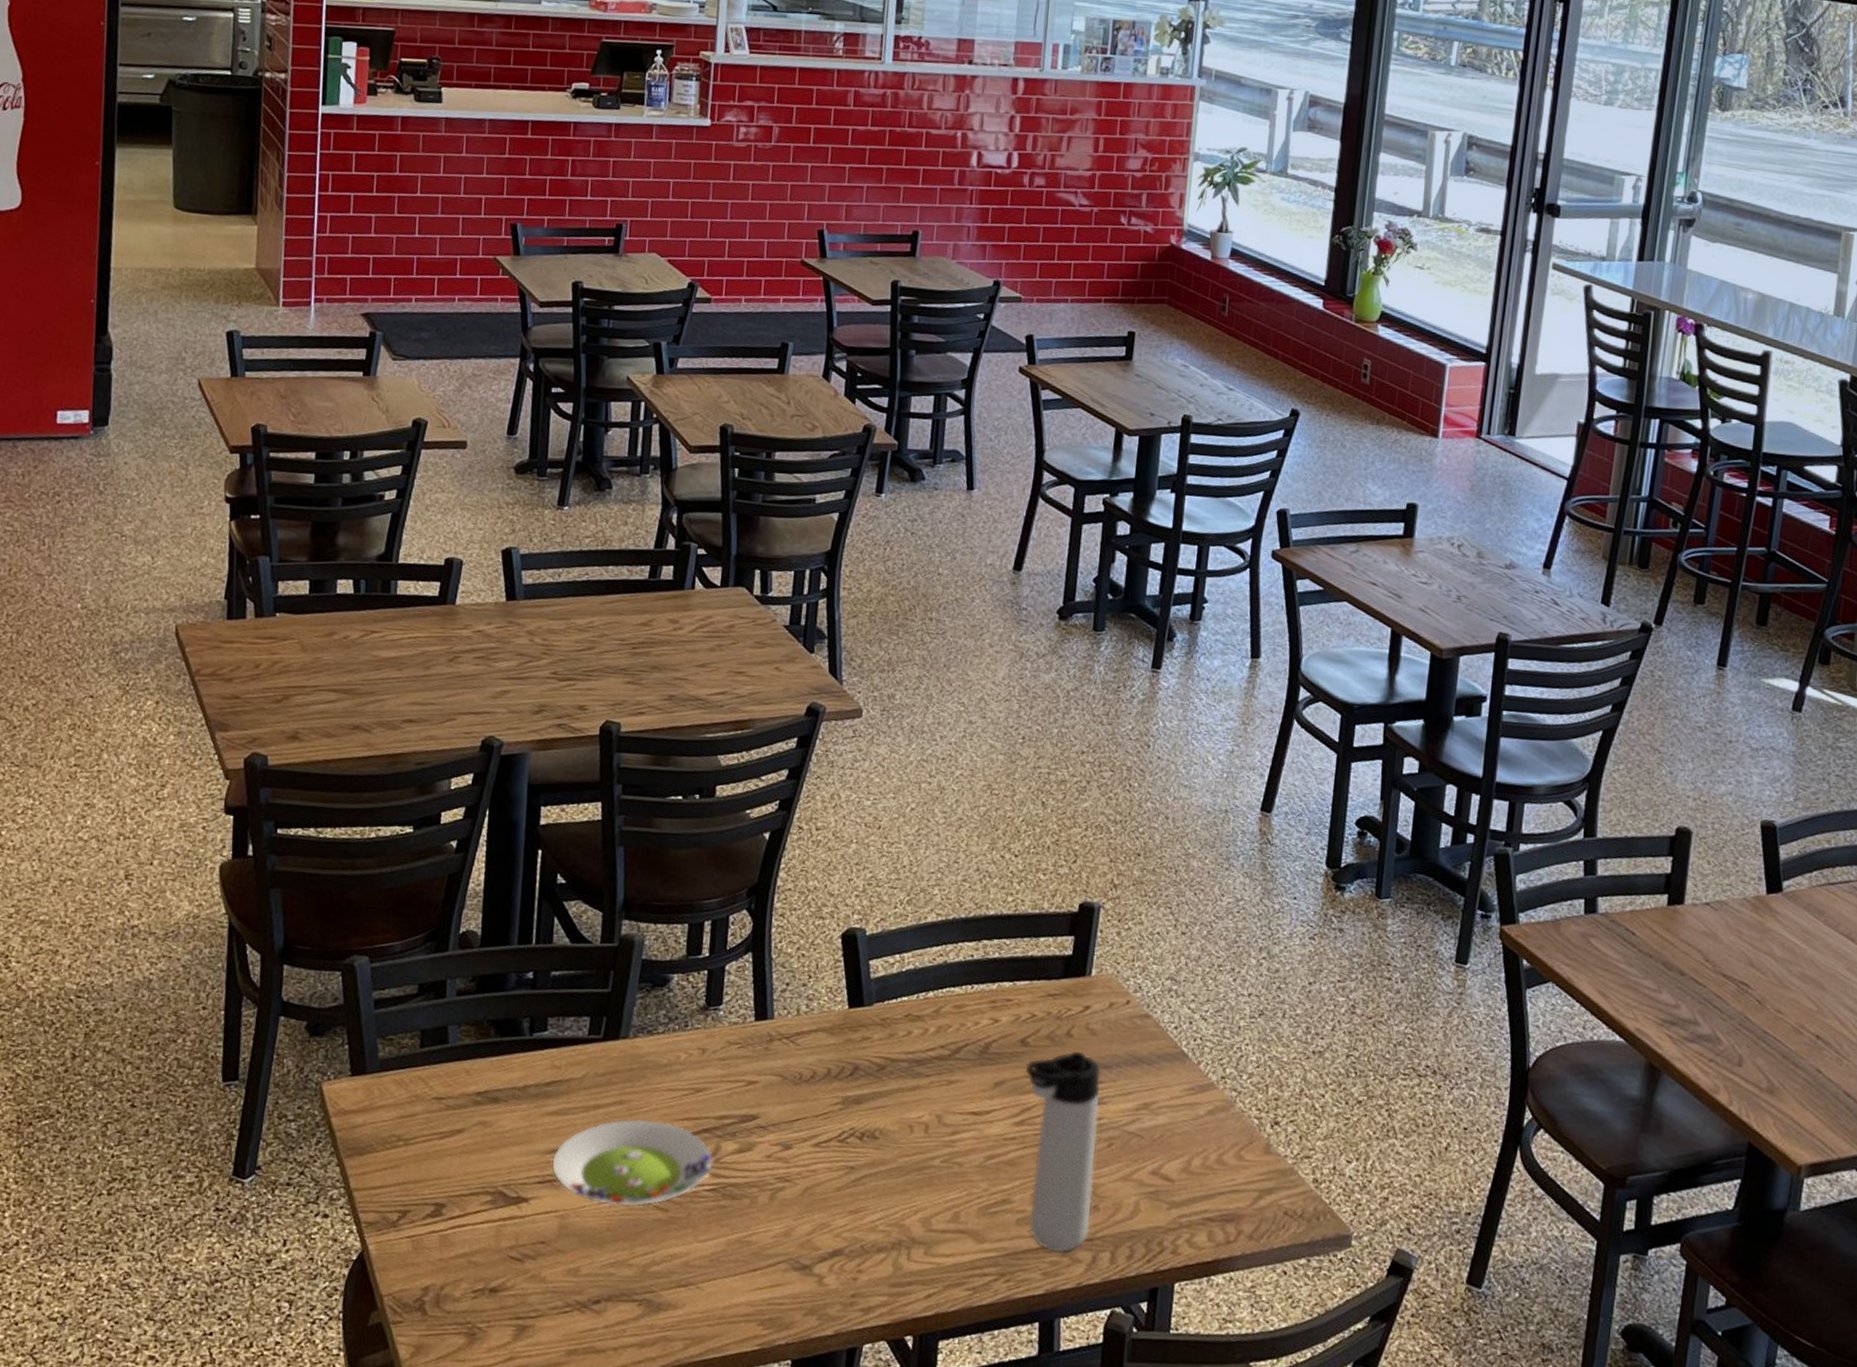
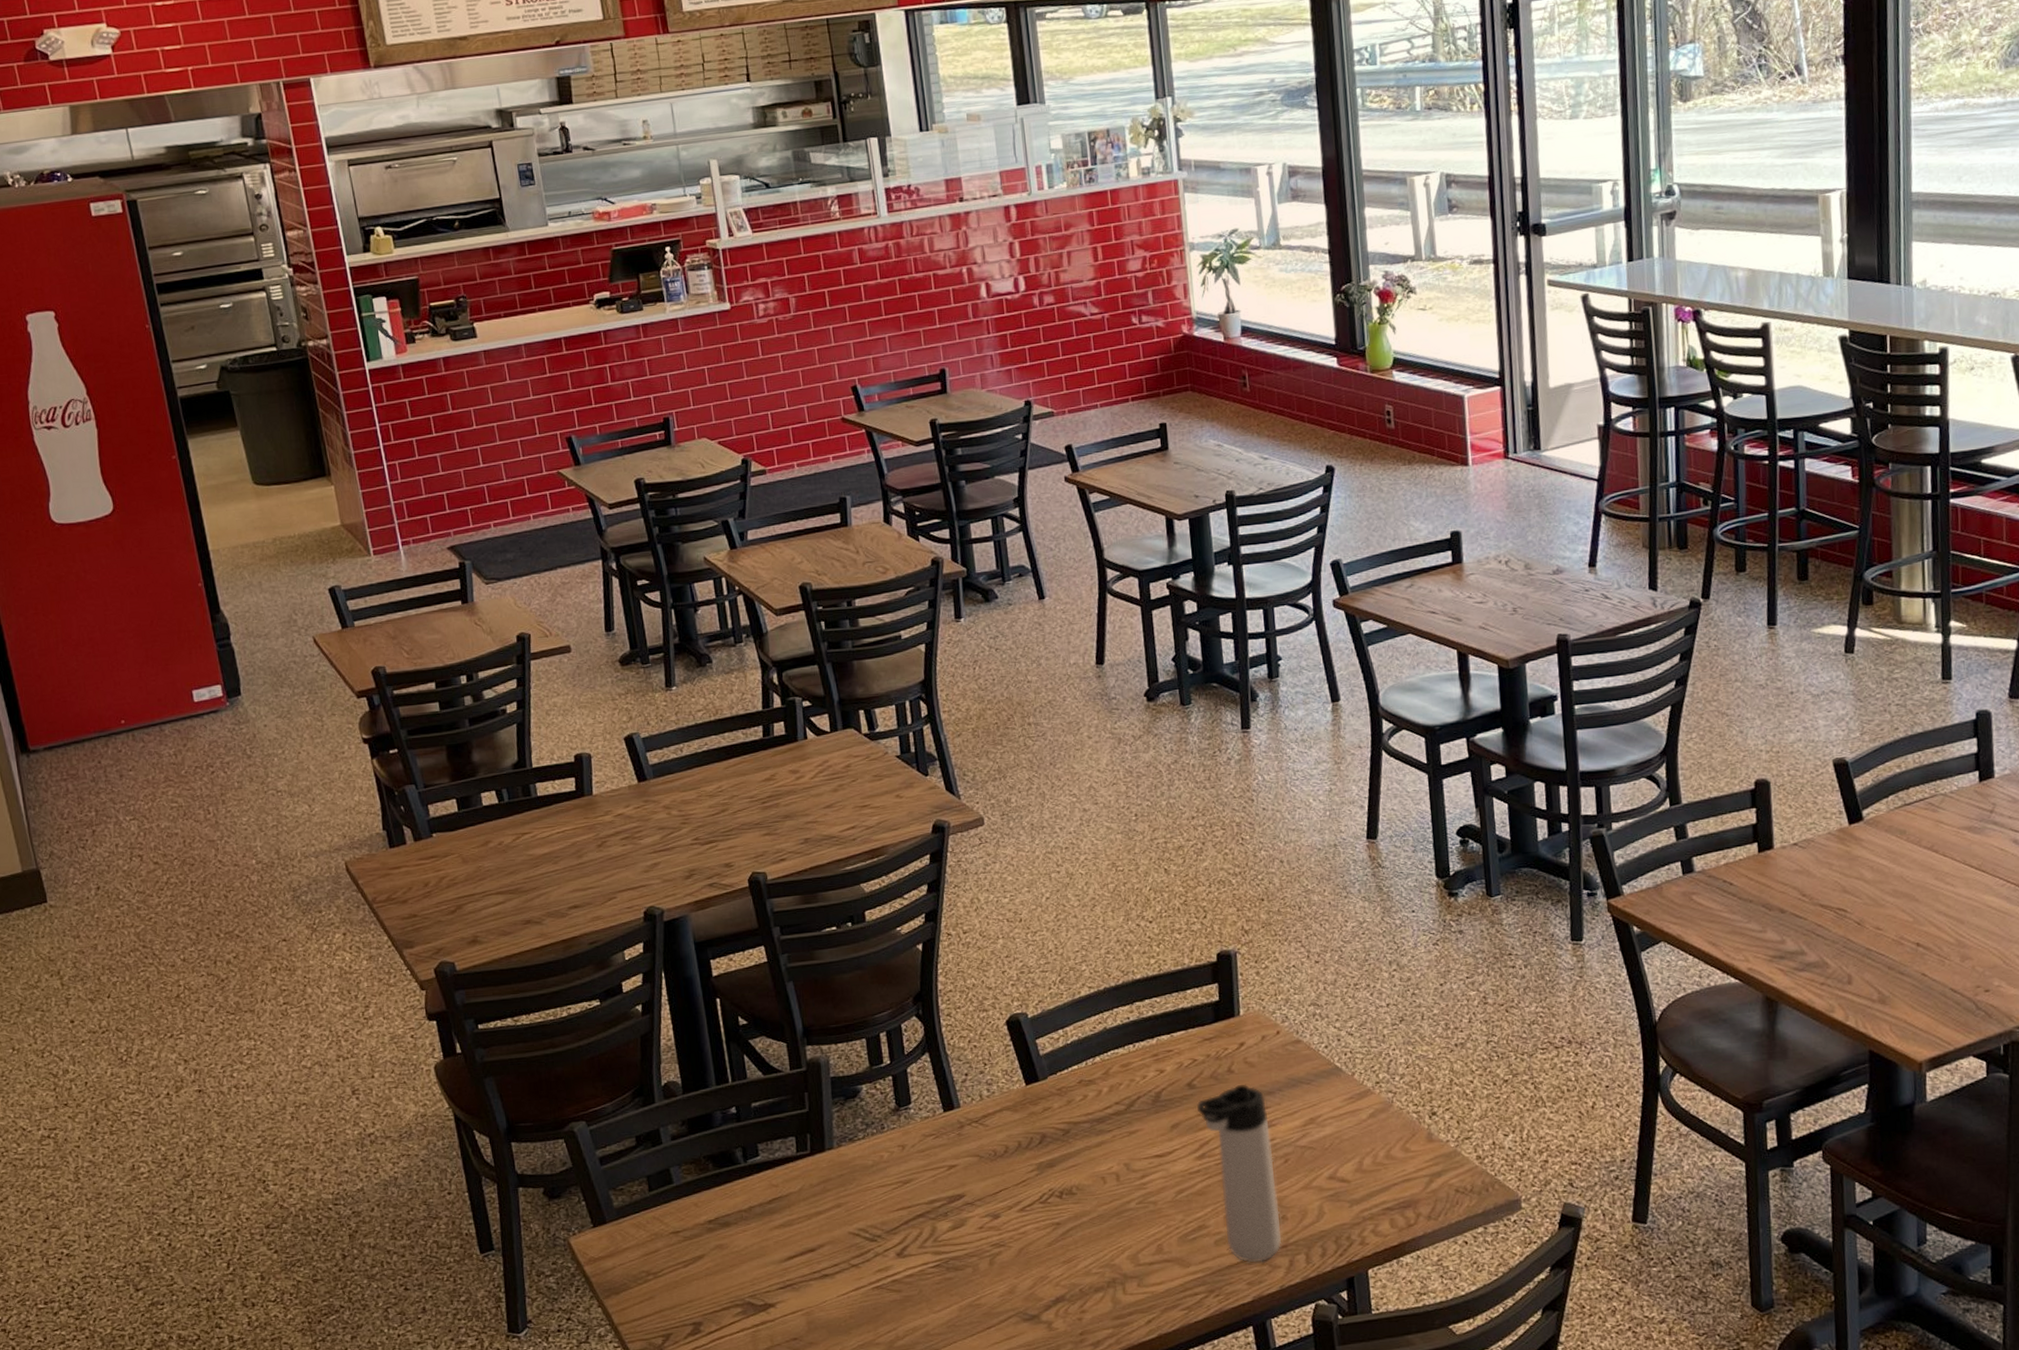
salad plate: present [552,1119,714,1207] -> none [788,1215,933,1296]

